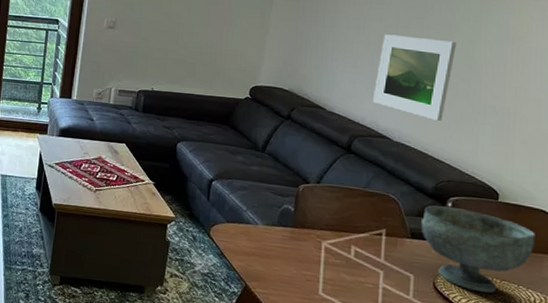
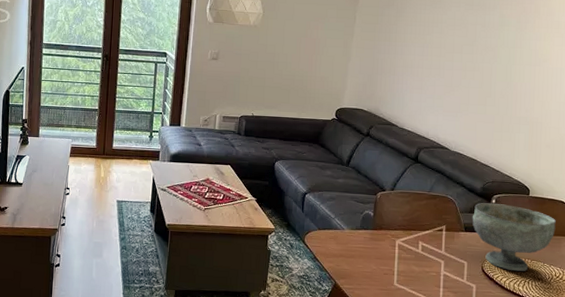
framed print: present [372,34,456,121] -> none [434,59,498,132]

